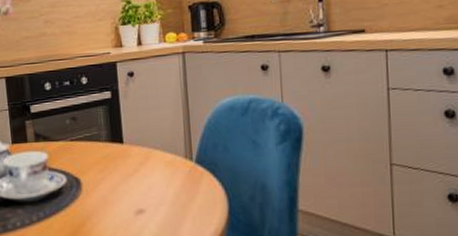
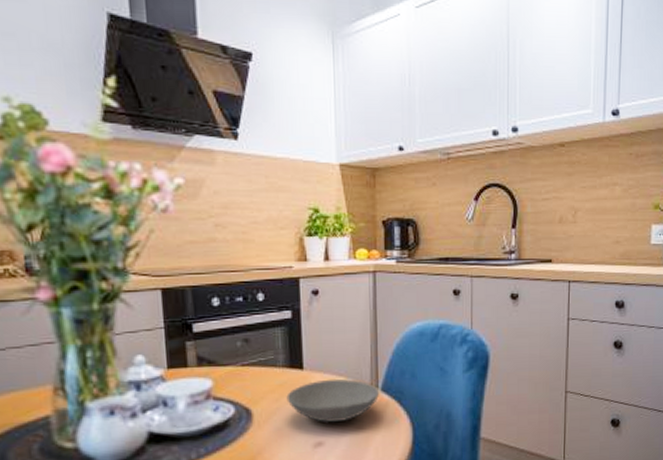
bowl: none [109,151,195,193] -> present [286,378,380,423]

